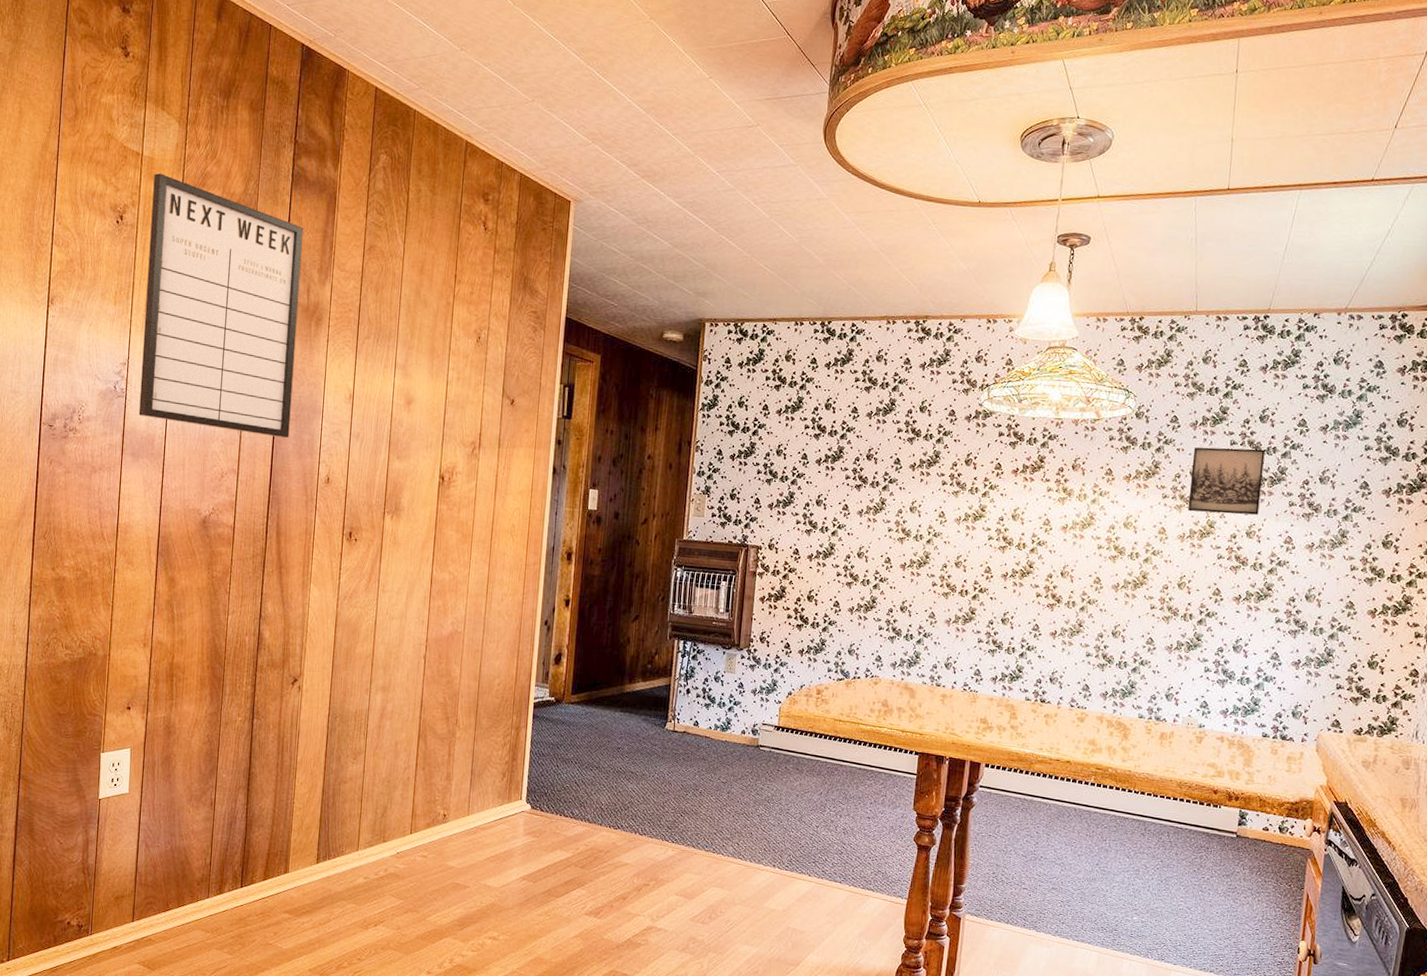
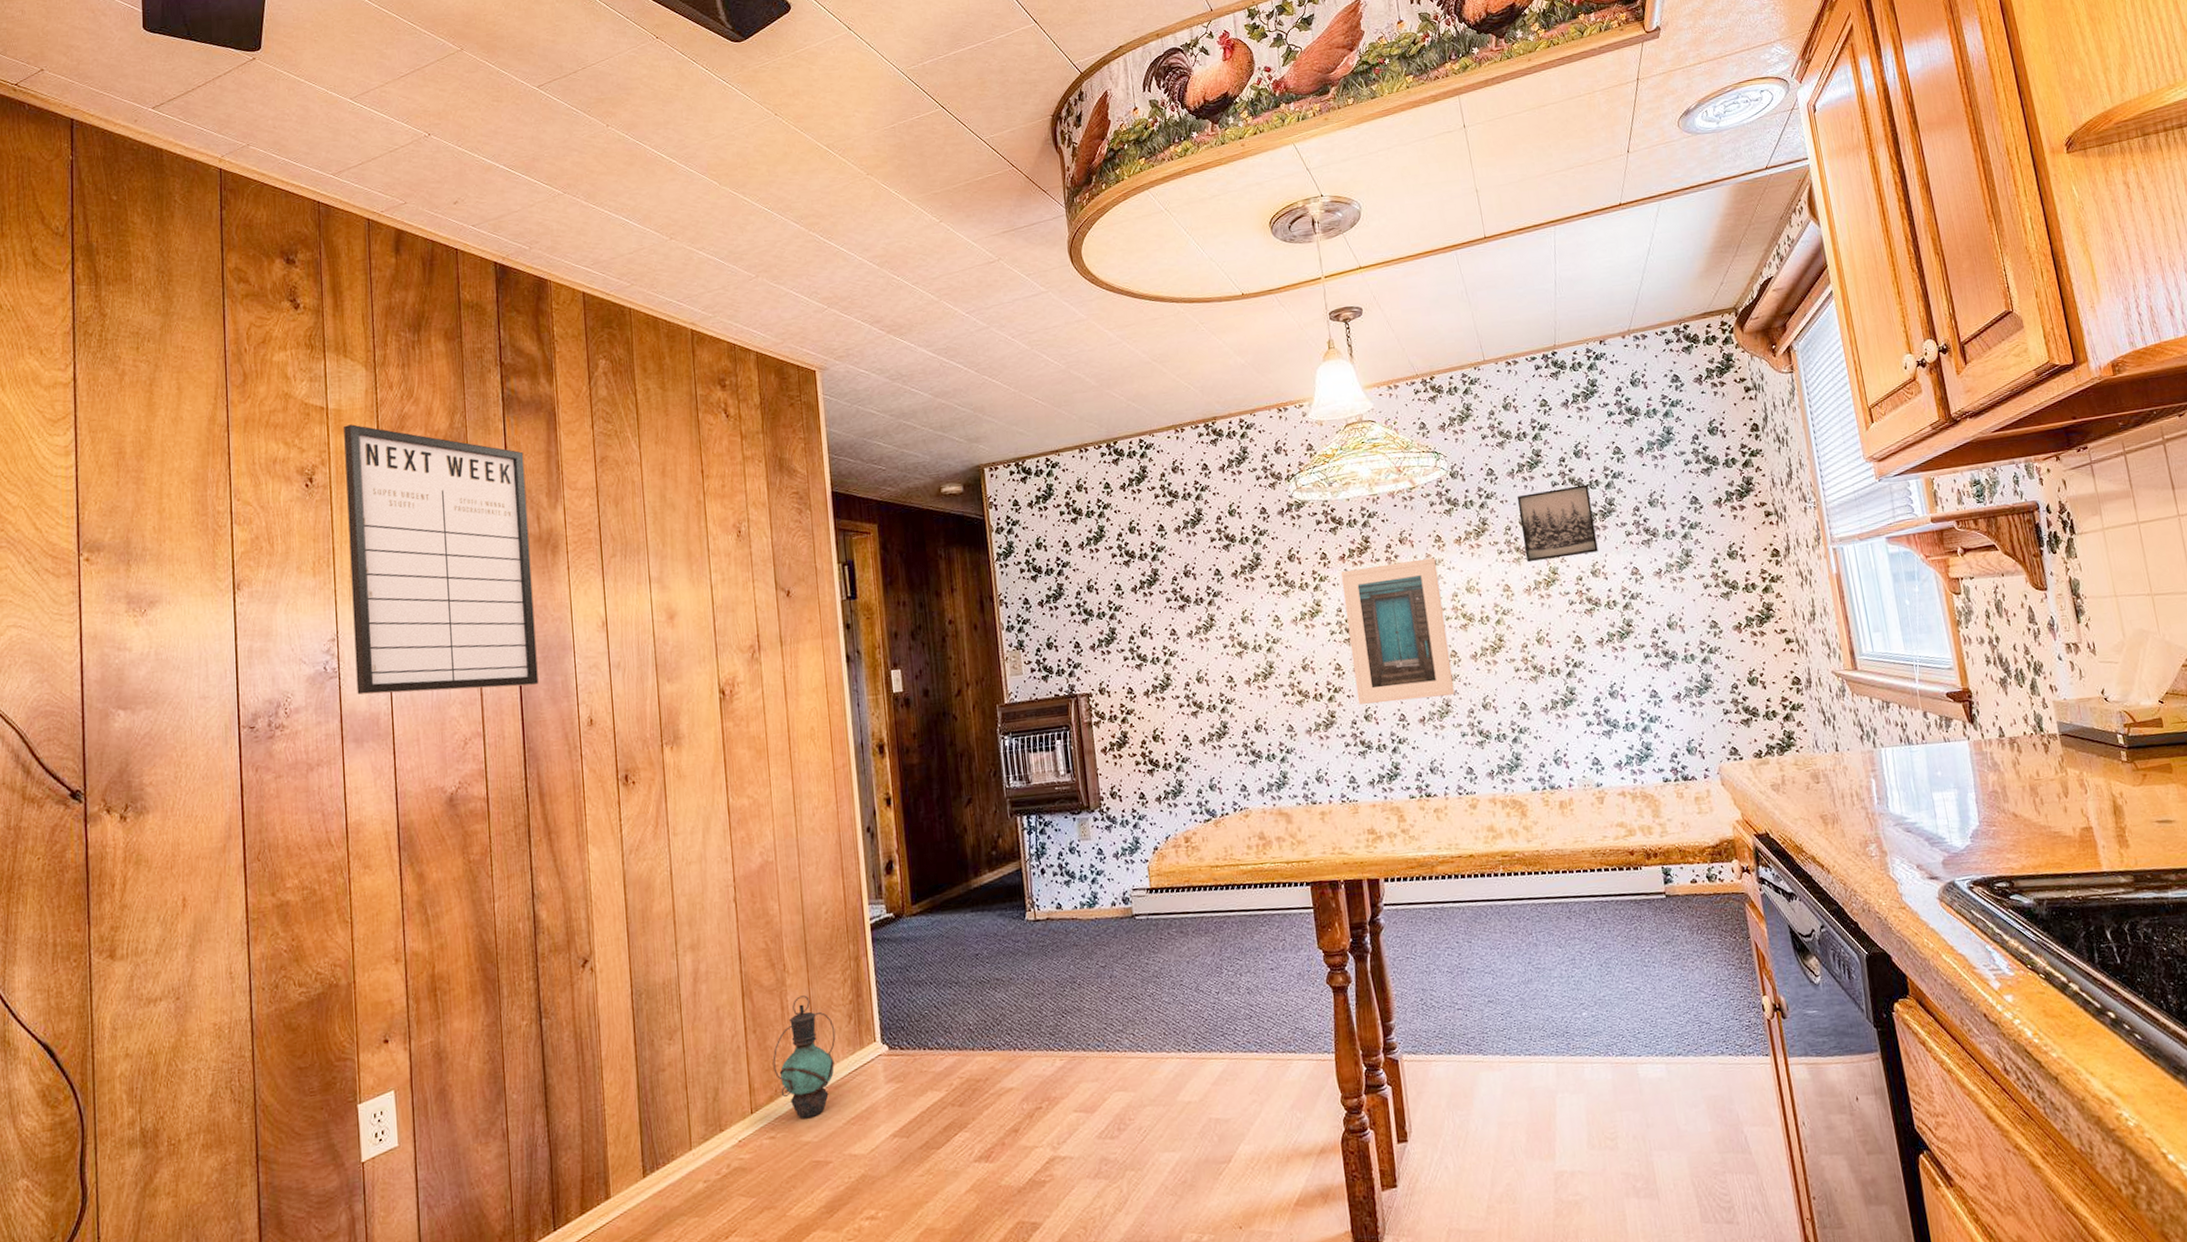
lantern: none [434,748,490,848] -> present [773,995,836,1119]
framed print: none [998,483,1102,618] -> present [1340,557,1455,705]

